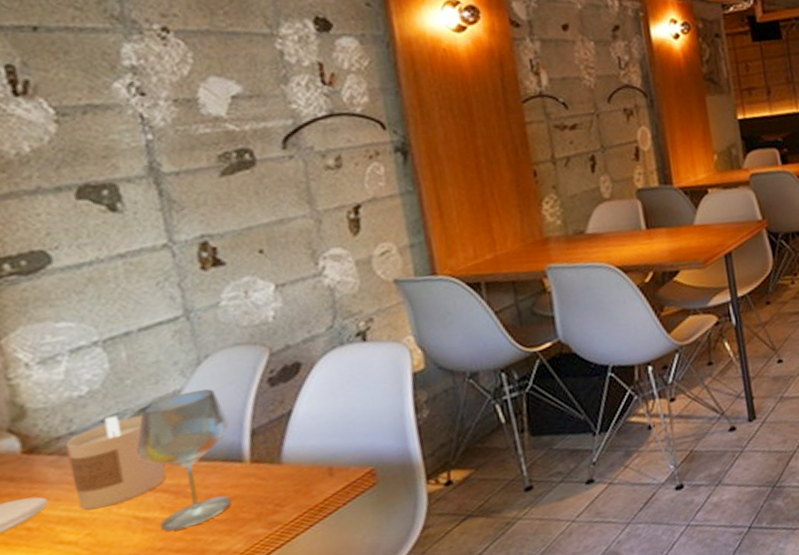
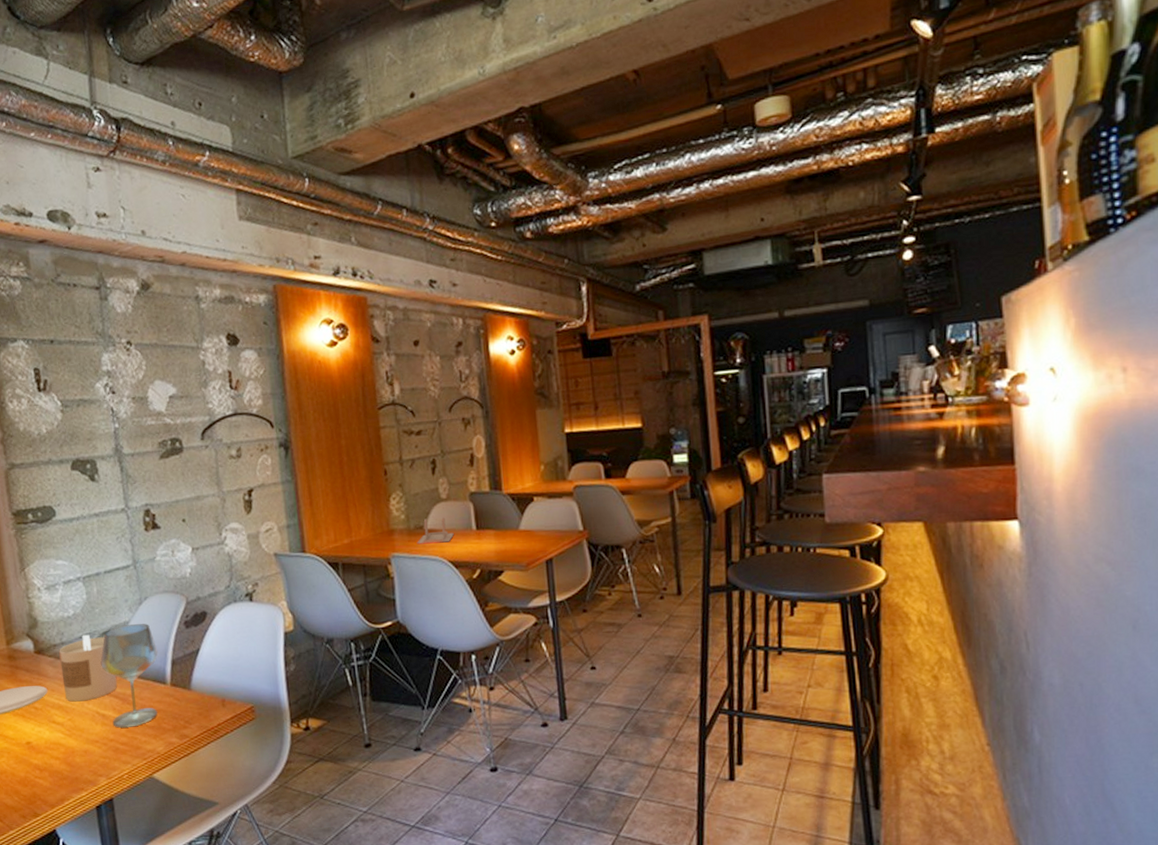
napkin holder: none [577,218,622,252] -> present [417,517,455,545]

